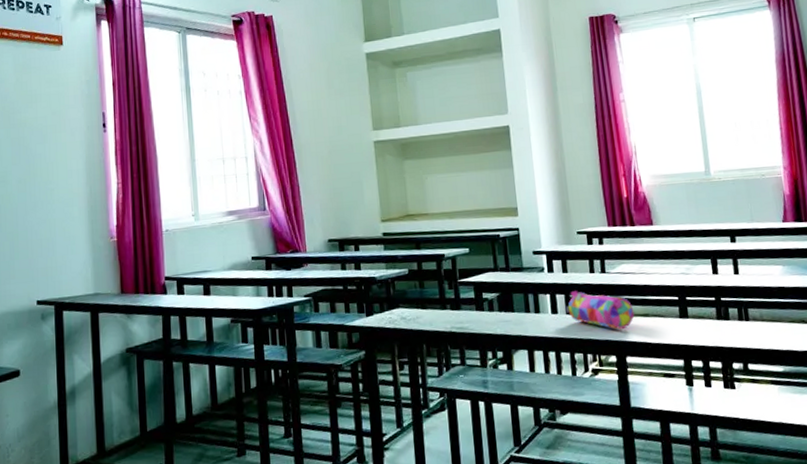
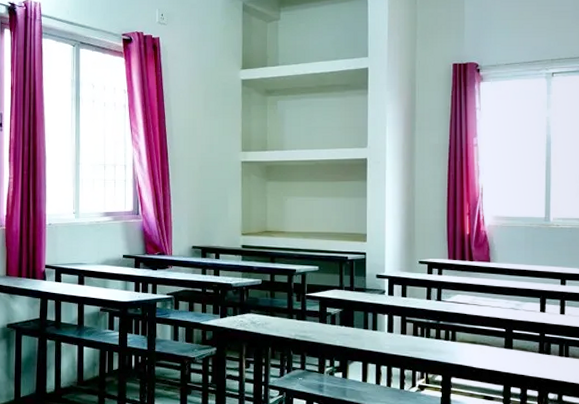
pencil case: present [564,291,635,330] -> none [400,314,463,353]

